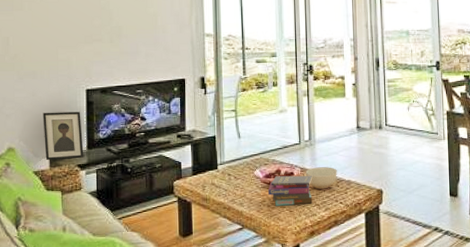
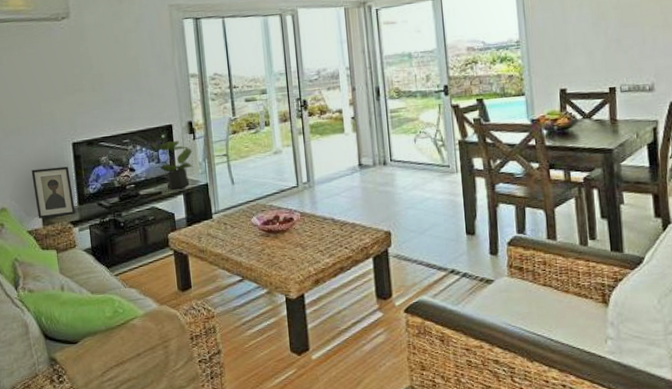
potted plant: none [166,93,203,140] -> present [154,140,193,190]
books: present [268,175,313,206] -> none [267,220,315,255]
bowl: present [305,167,337,190] -> none [305,209,341,235]

